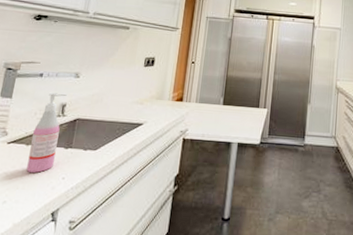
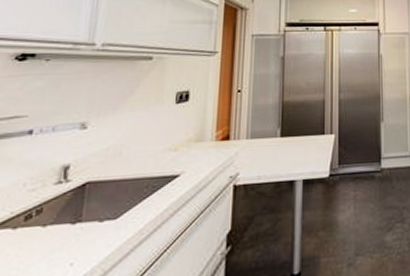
soap dispenser: present [26,92,67,173] -> none [15,152,70,265]

